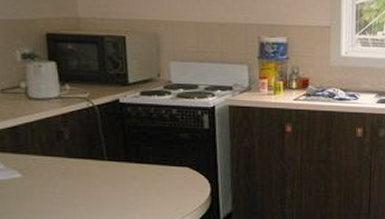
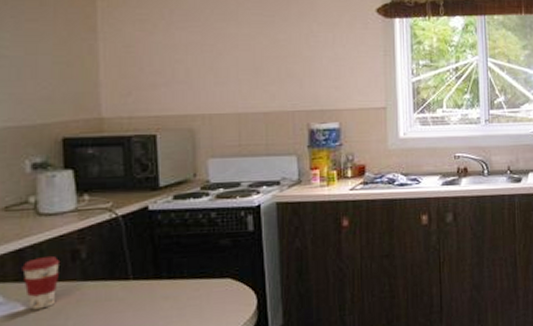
coffee cup: none [17,135,48,177] -> present [22,257,61,310]

